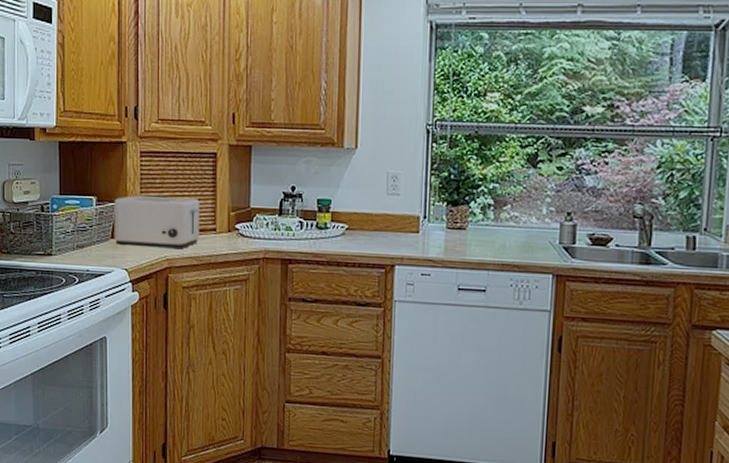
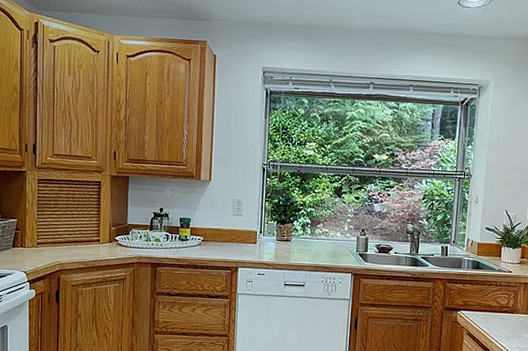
toaster: present [114,195,199,249] -> none [15,213,86,256]

